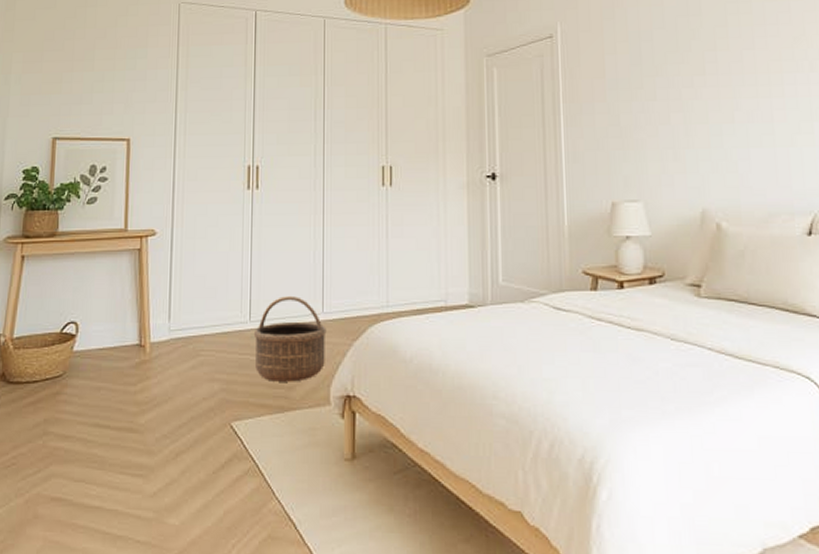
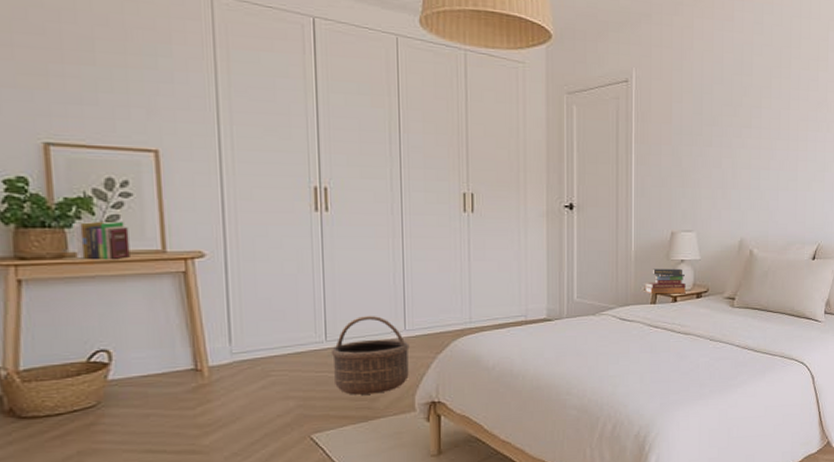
books: none [63,203,102,239] -> present [74,220,130,261]
books: none [583,247,635,279] -> present [645,268,686,294]

